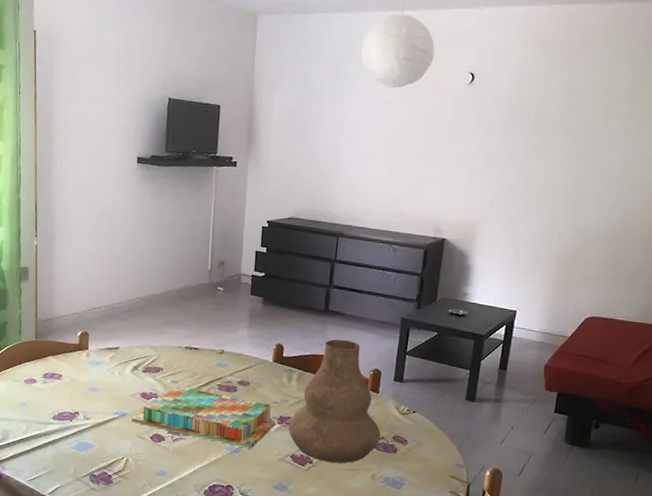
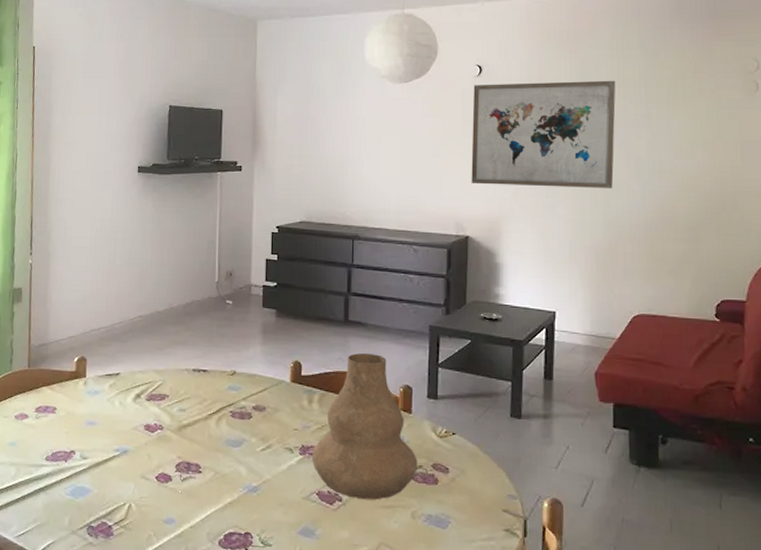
board game: present [131,386,276,449] -> none [134,415,297,487]
wall art: none [452,92,602,201] -> present [471,80,616,189]

